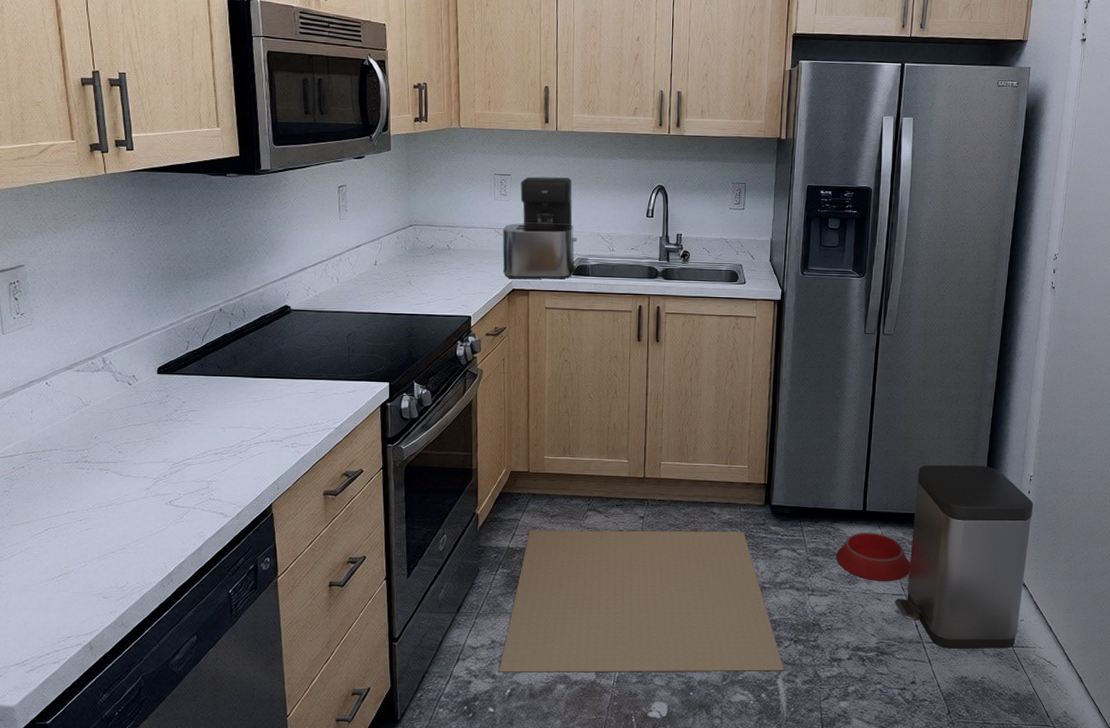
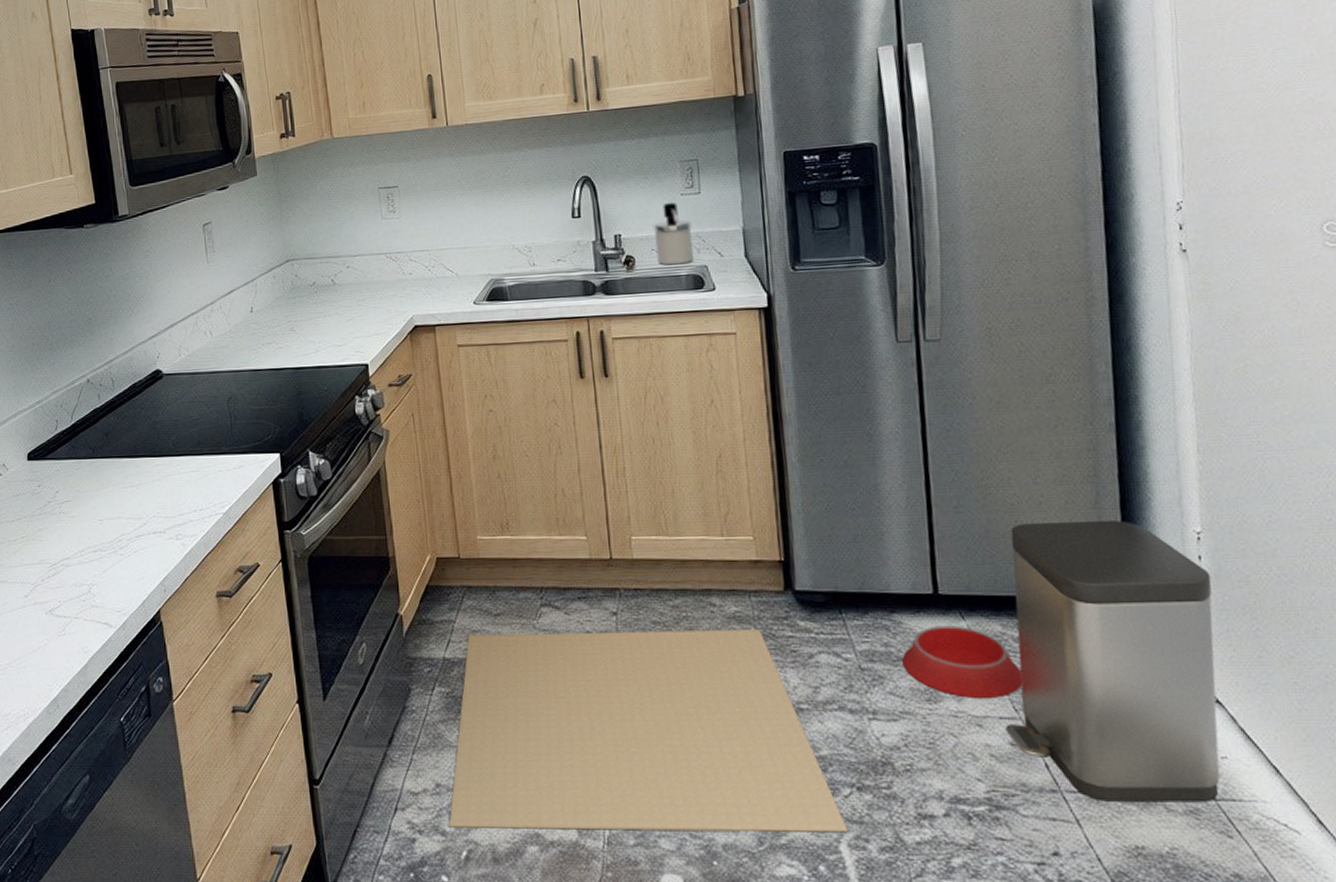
toaster: present [502,223,578,280] -> none [395,238,490,314]
coffee maker: present [520,176,574,255] -> none [411,181,486,276]
soap dispenser: none [706,214,735,262] -> present [652,203,694,266]

